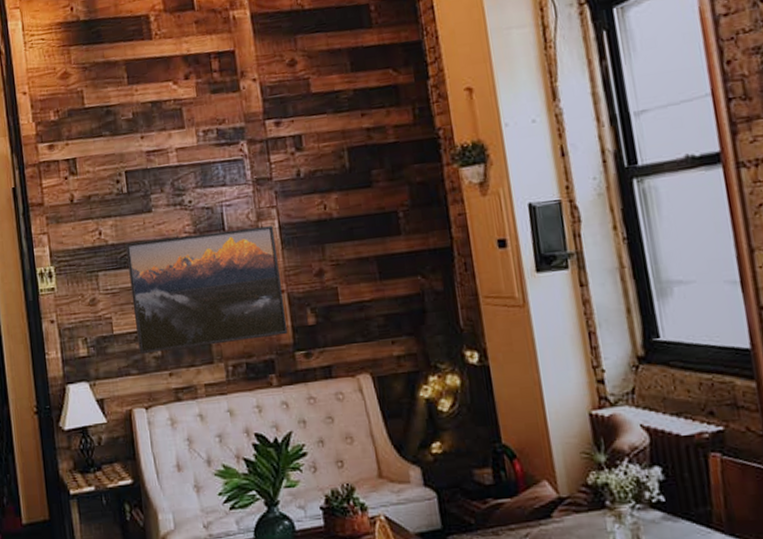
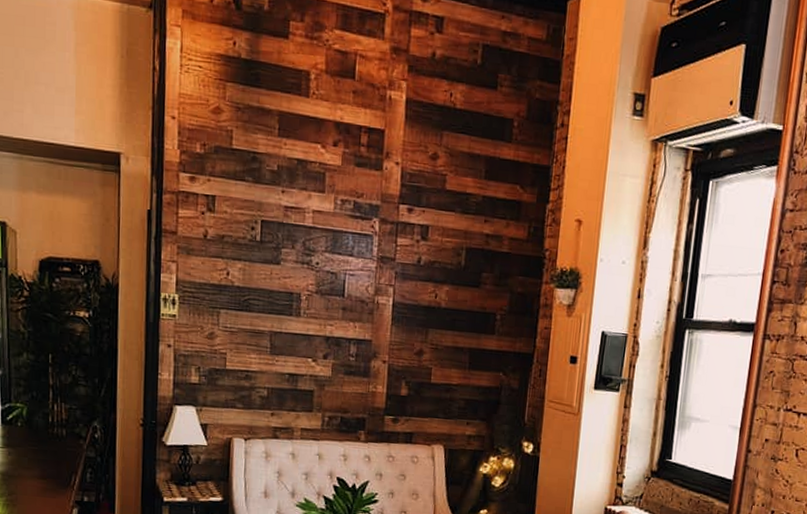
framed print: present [125,225,288,355] -> none [247,289,388,400]

